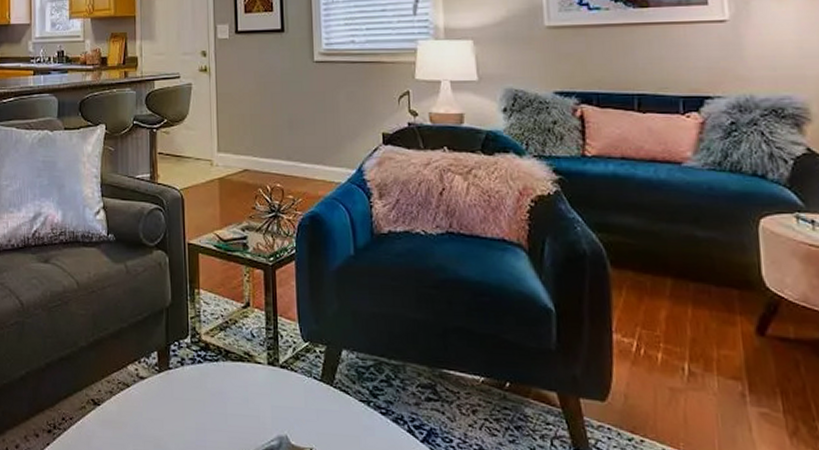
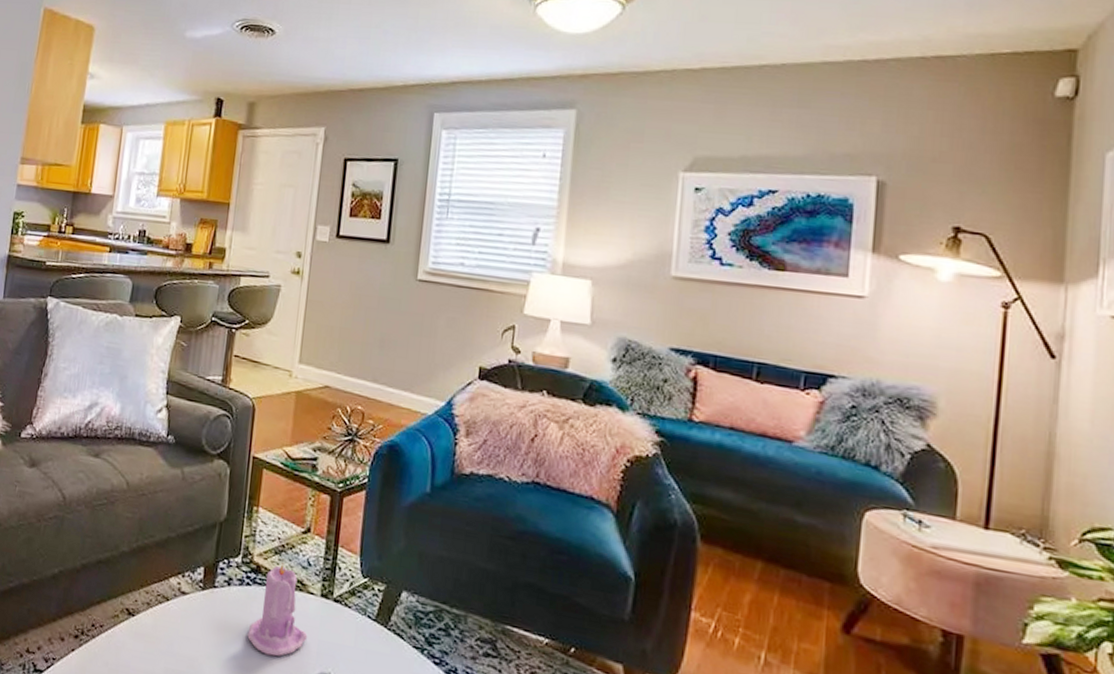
candle: none [205,338,261,427] -> present [247,563,308,657]

